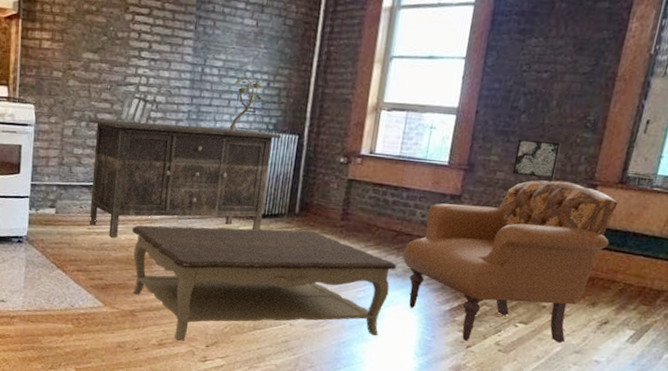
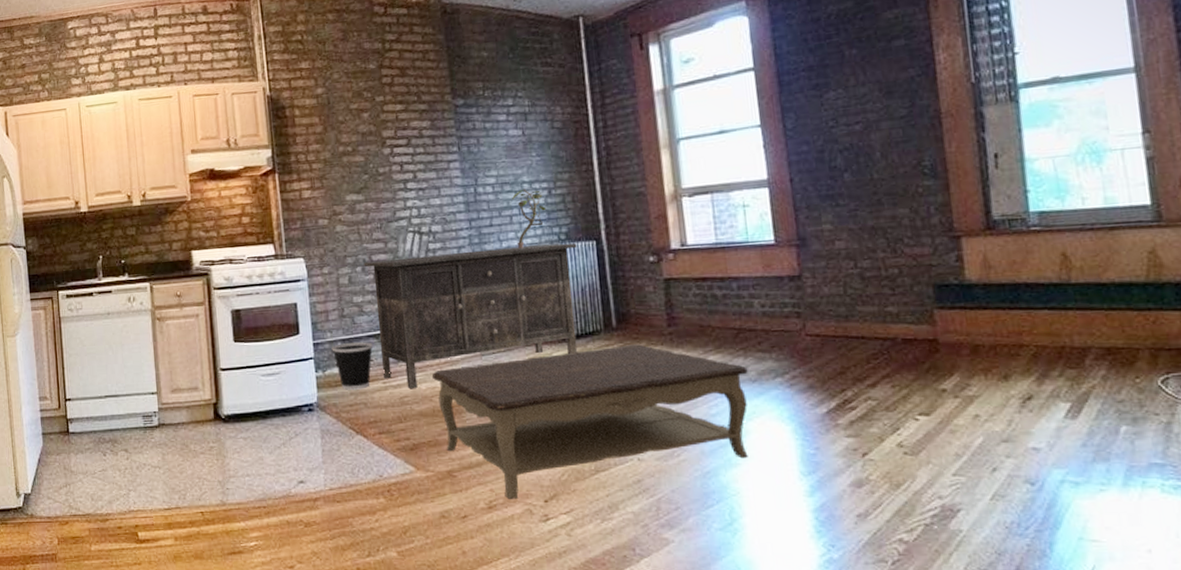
wastebasket: none [47,188,85,231] -> present [331,342,374,390]
armchair: present [402,180,618,343] -> none [751,238,1000,448]
wall art: present [512,139,562,179] -> none [849,196,905,241]

